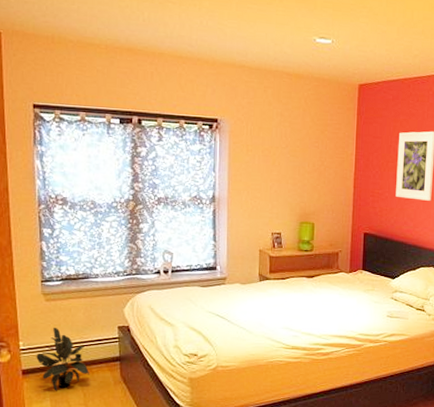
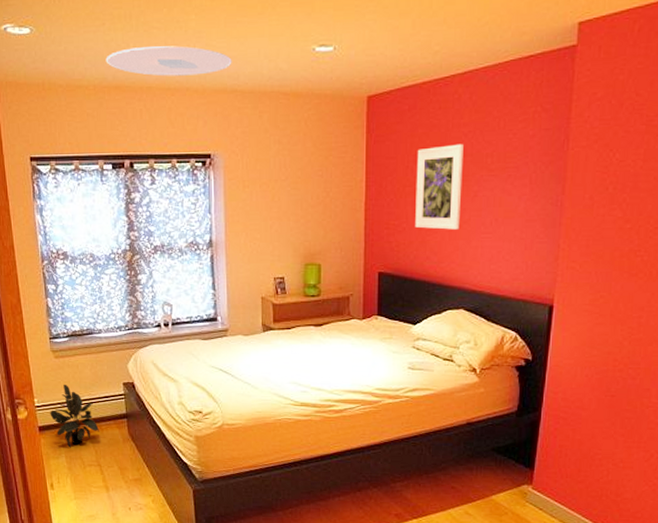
ceiling light: none [119,16,241,49] -> present [105,46,232,76]

